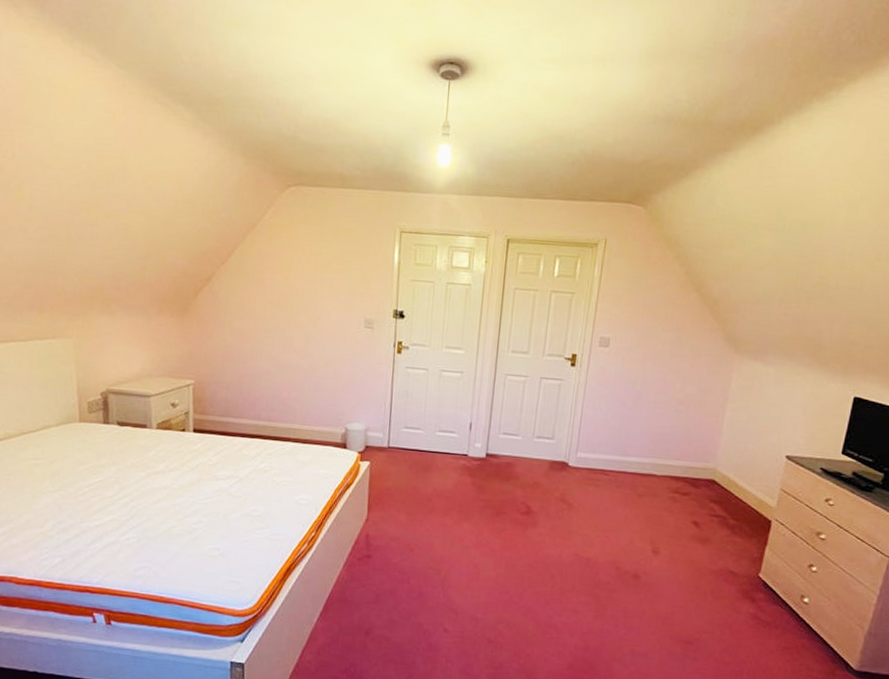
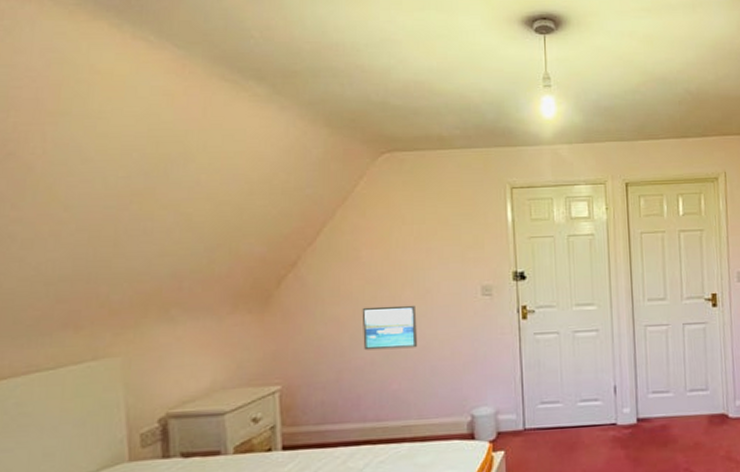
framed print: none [262,324,308,365] -> present [362,305,417,351]

